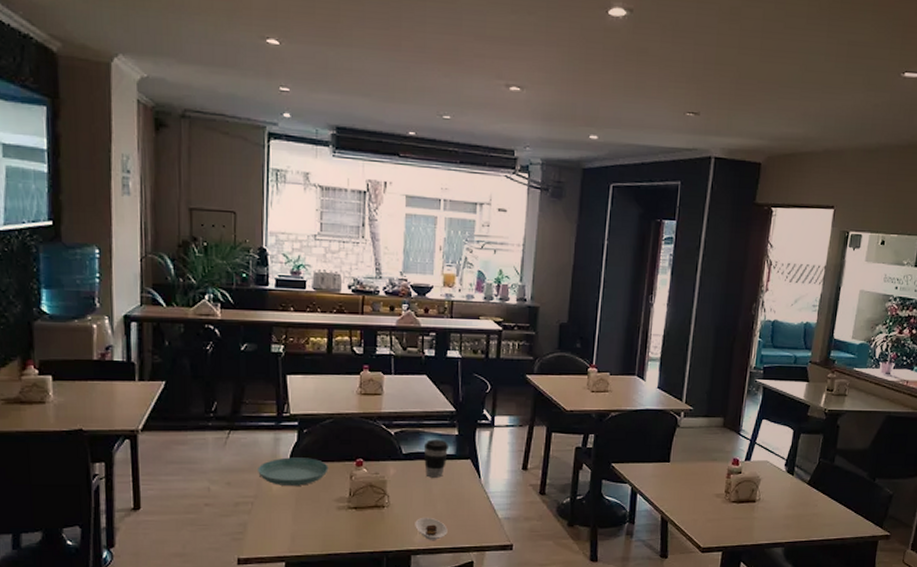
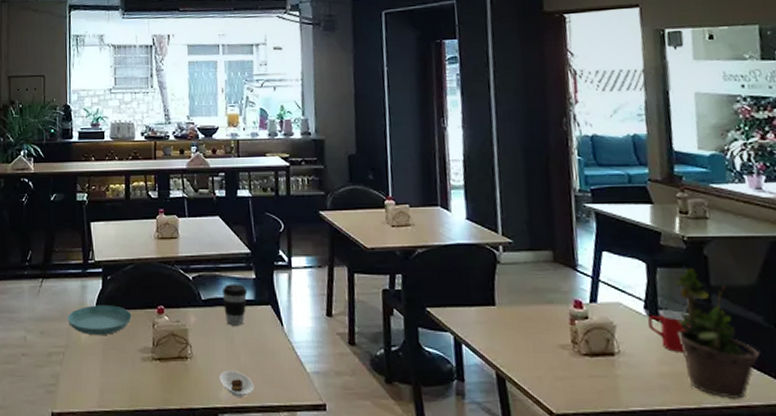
mug: none [784,467,816,499] -> present [647,310,691,352]
potted plant: none [805,435,858,535] -> present [676,268,759,401]

